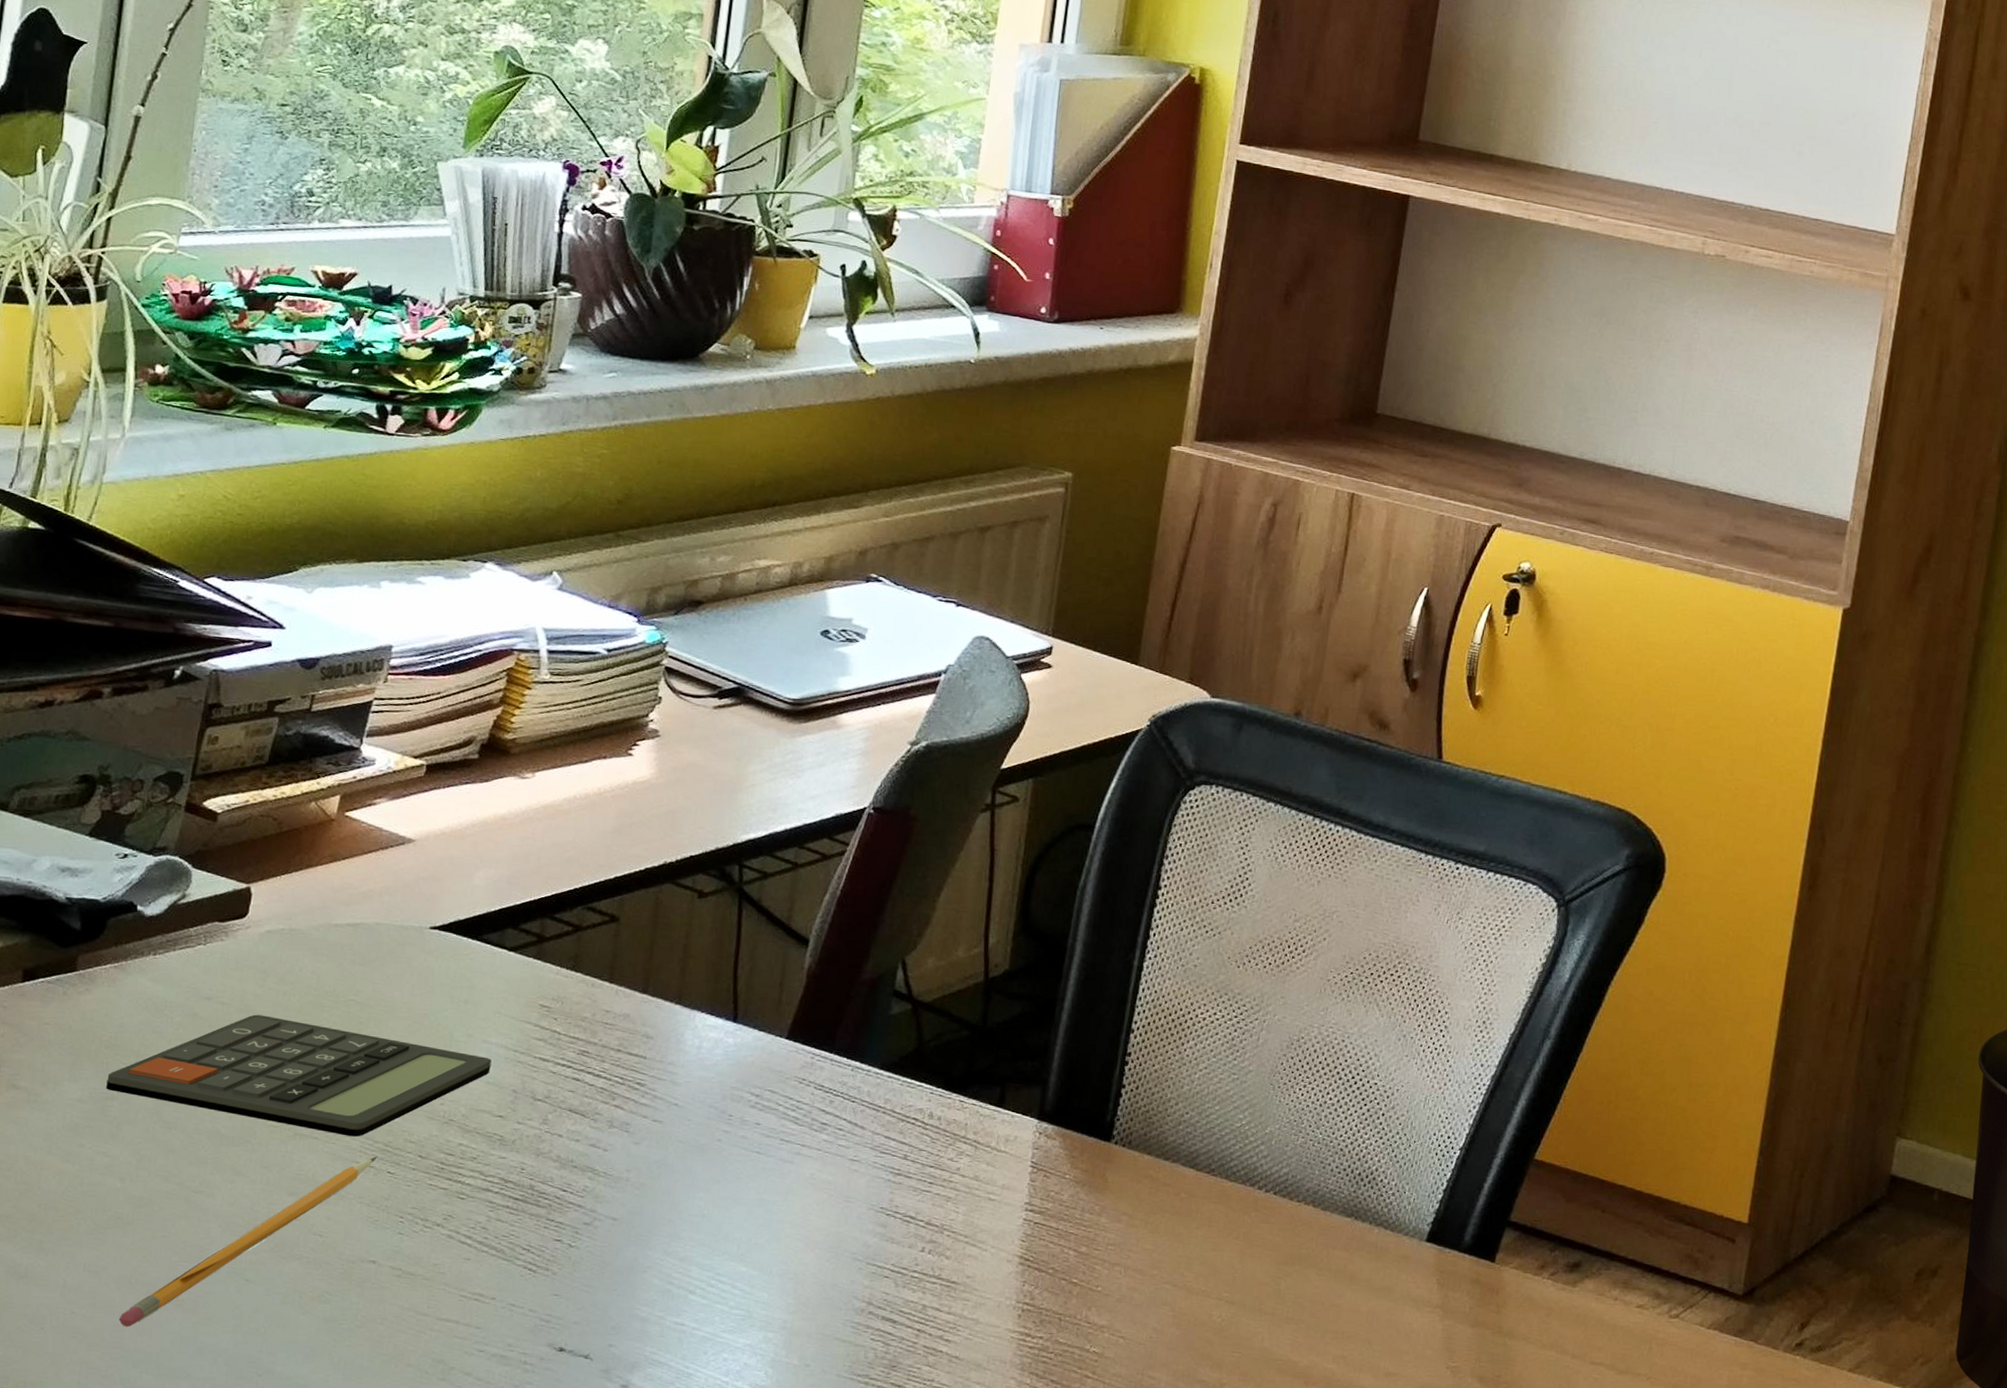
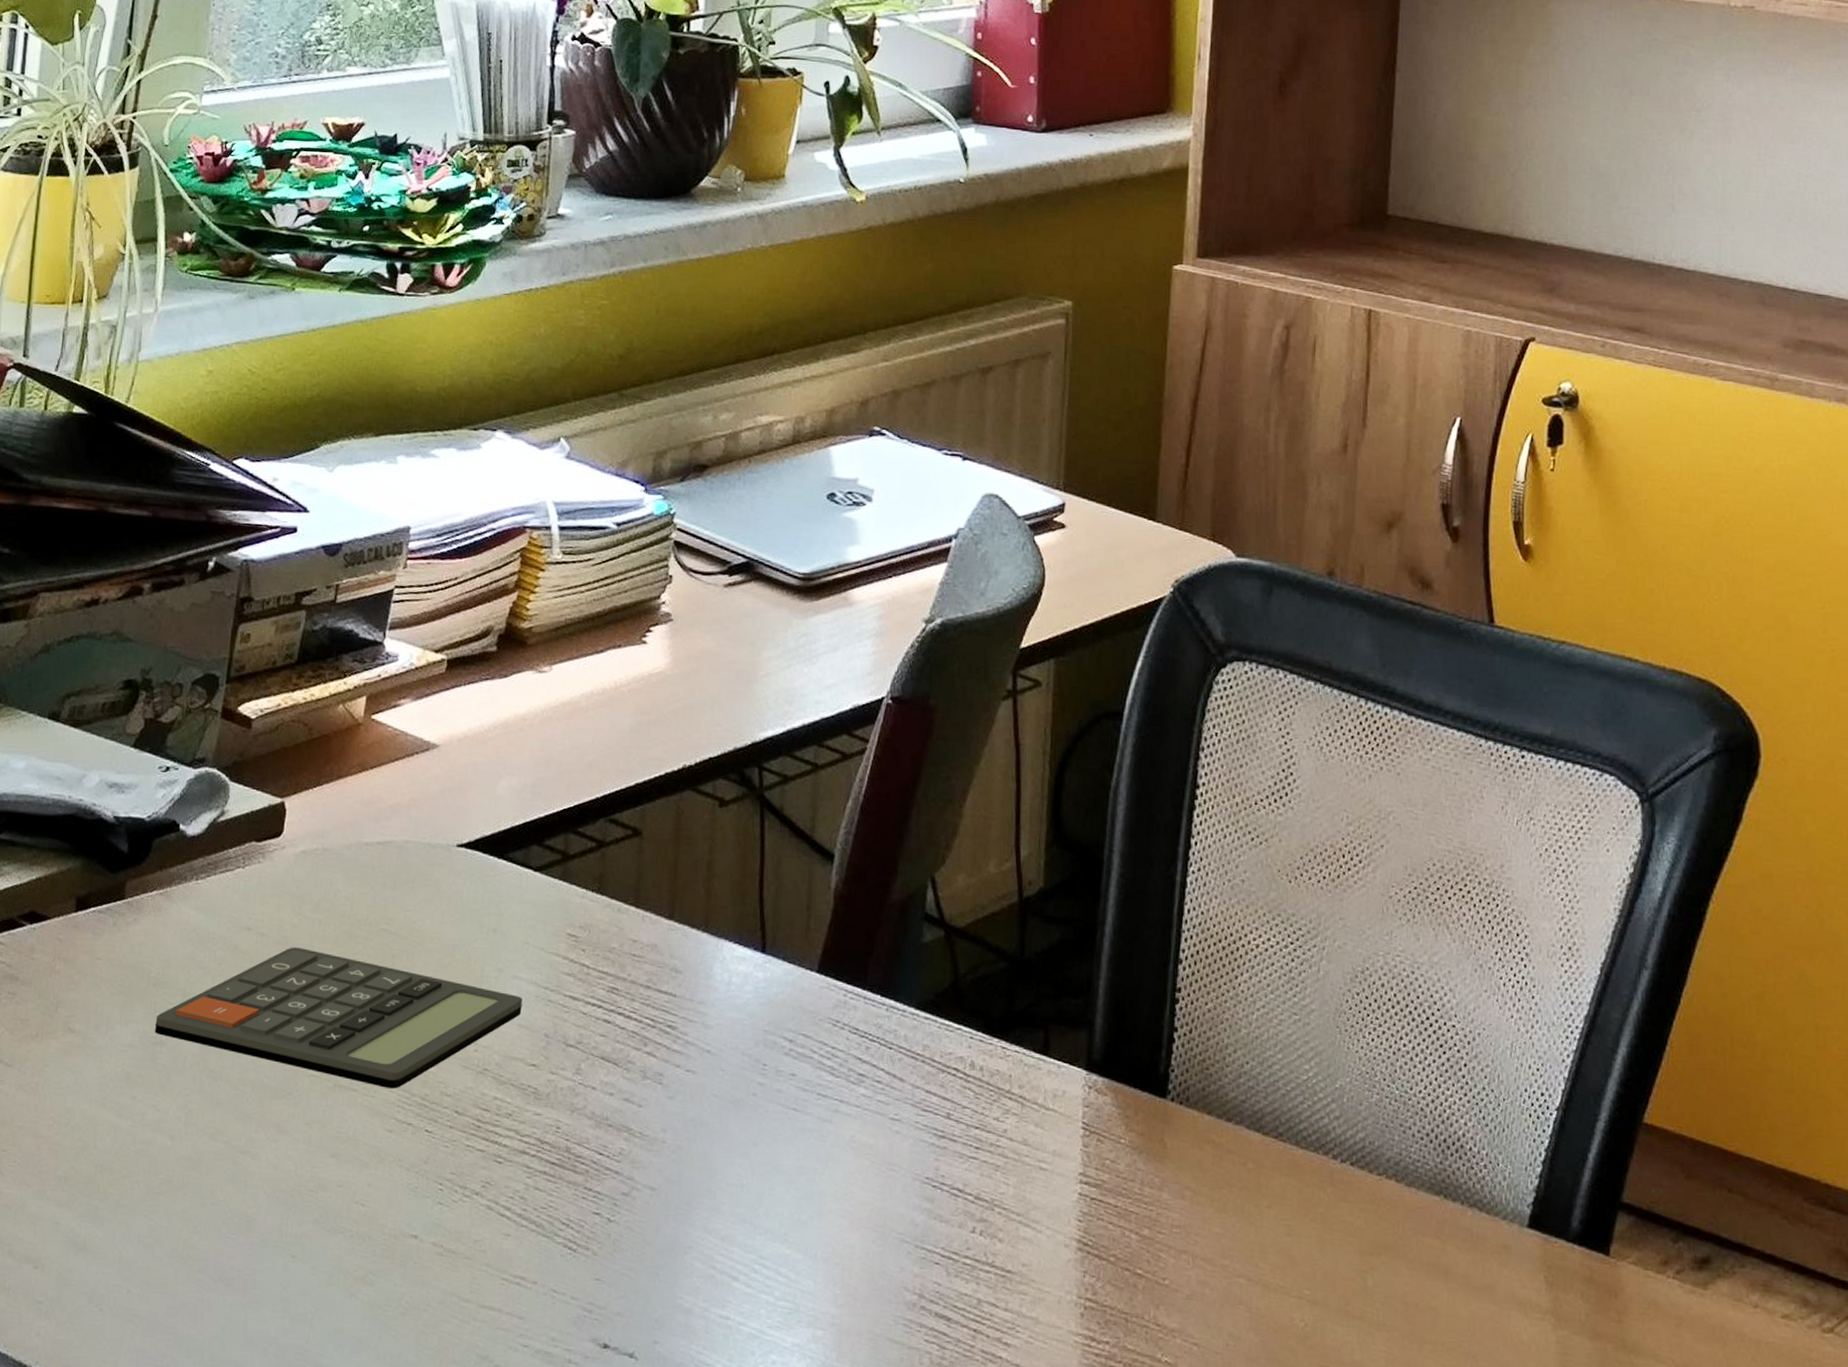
pencil: present [119,1156,378,1328] -> none [173,1111,416,1310]

